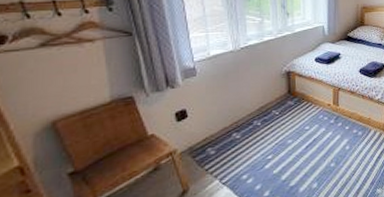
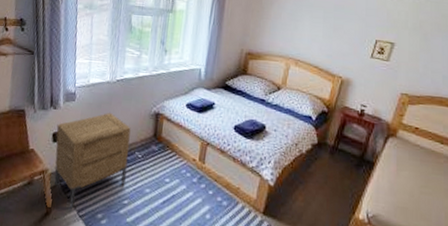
nightstand: none [179,80,266,180] -> present [54,113,131,209]

